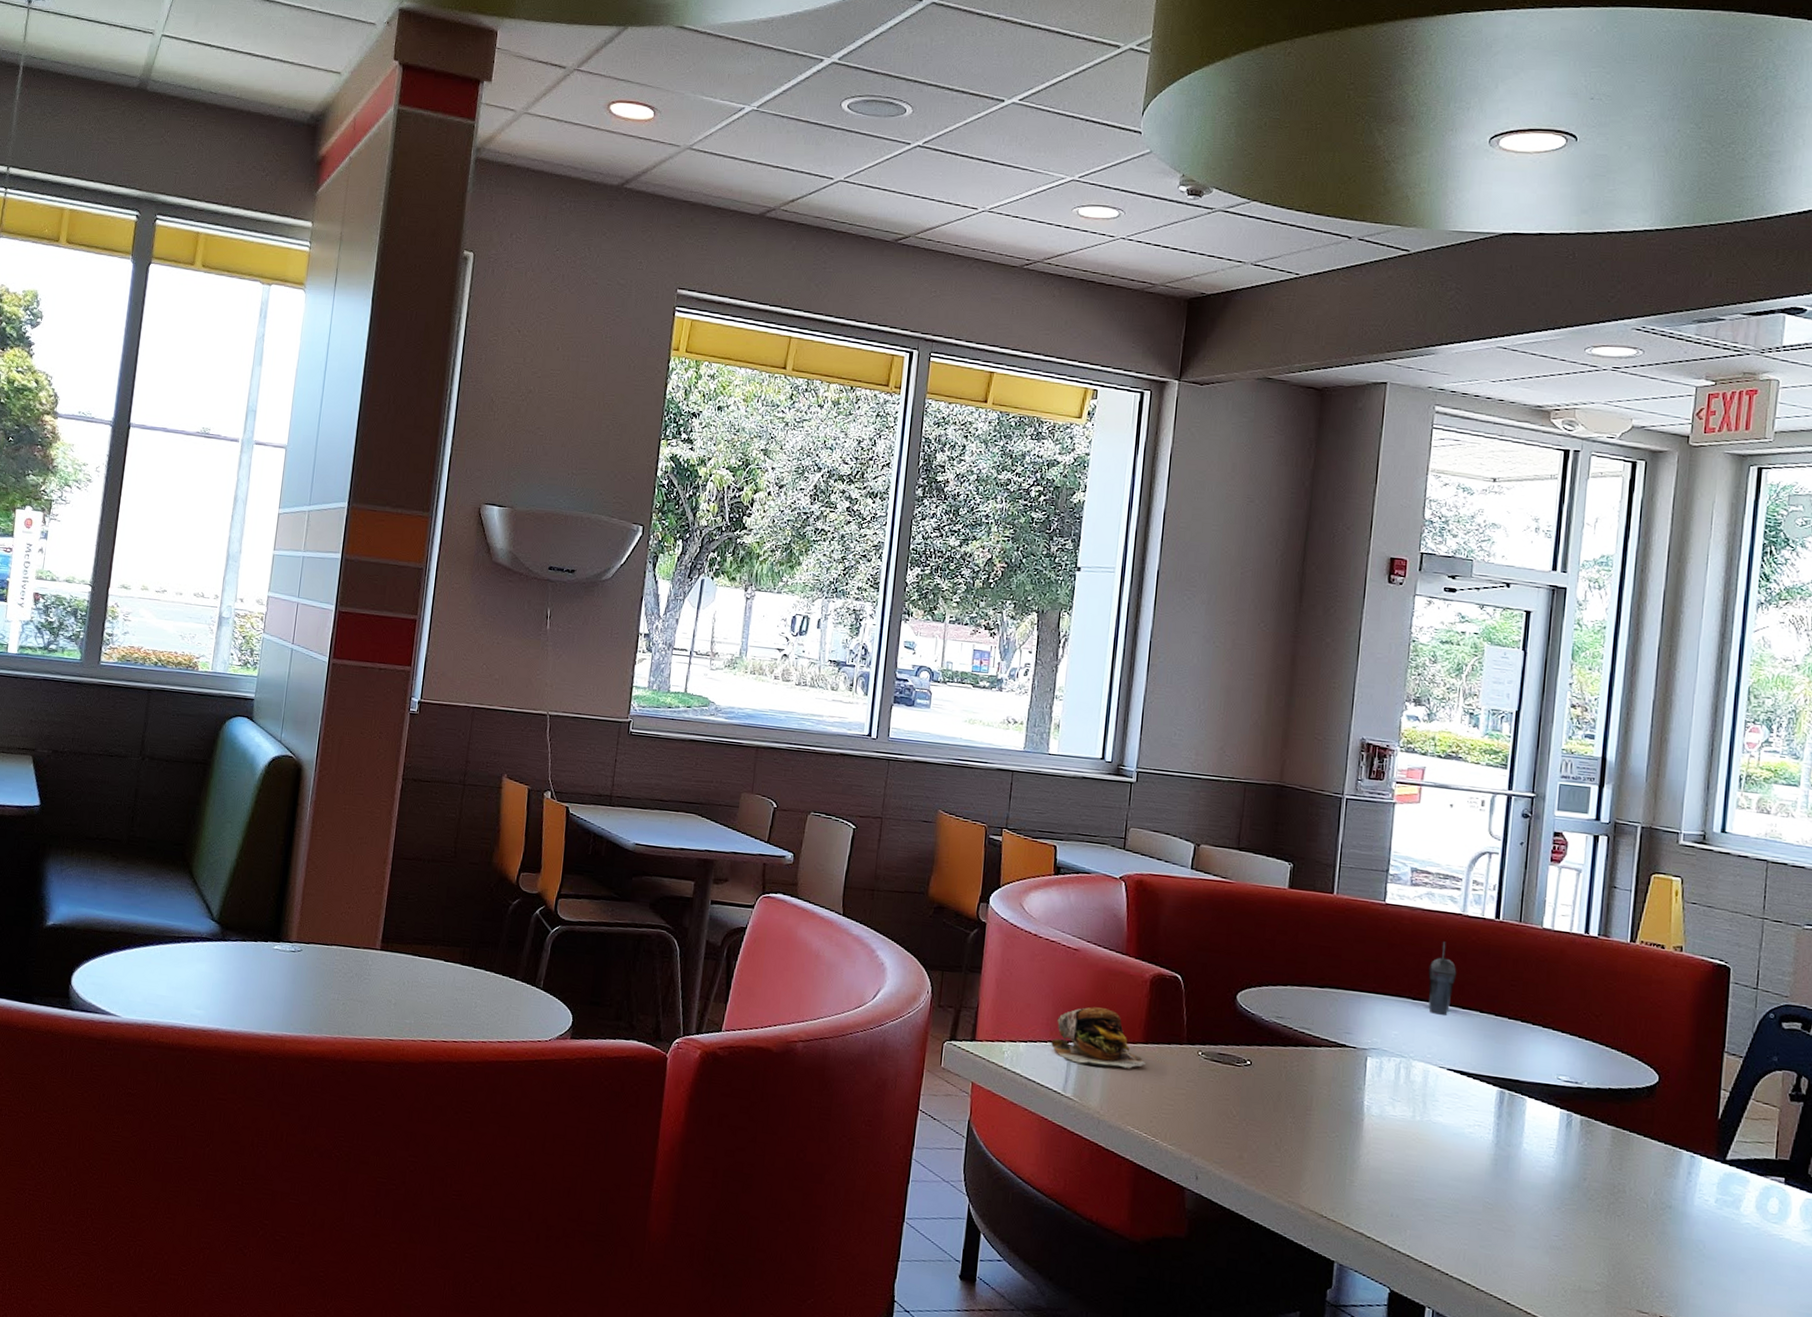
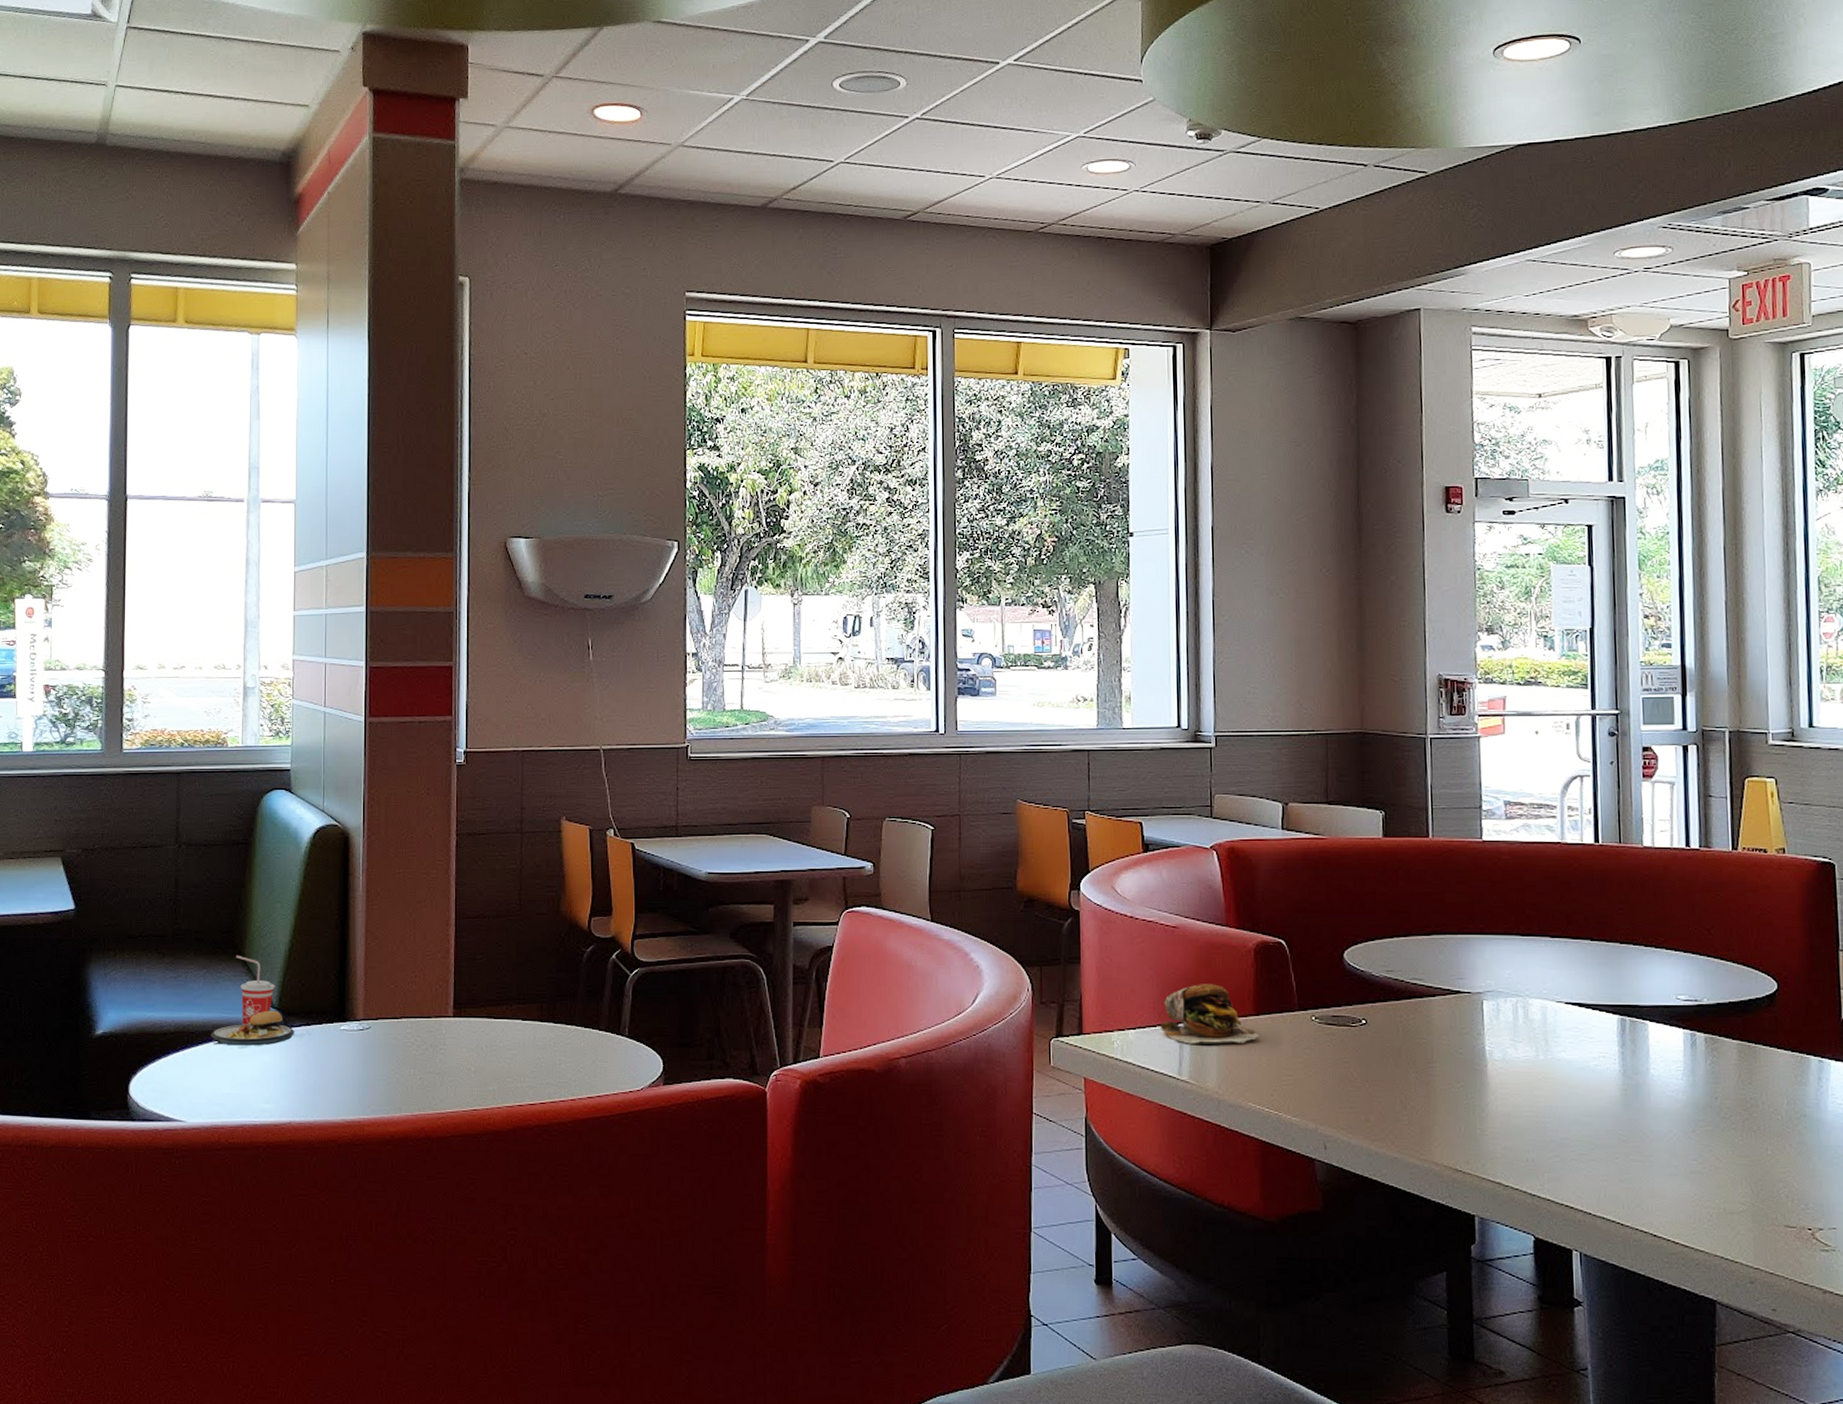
burger: none [152,910,231,955] -> present [211,997,294,1046]
beverage cup: none [183,867,218,934] -> present [235,955,275,1025]
beverage cup: present [1428,941,1457,1017] -> none [1534,872,1563,949]

